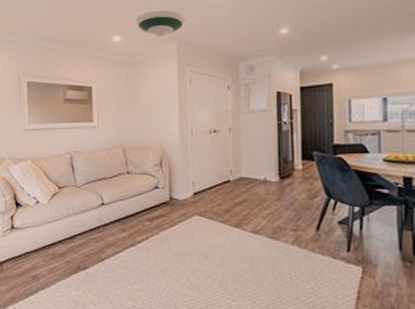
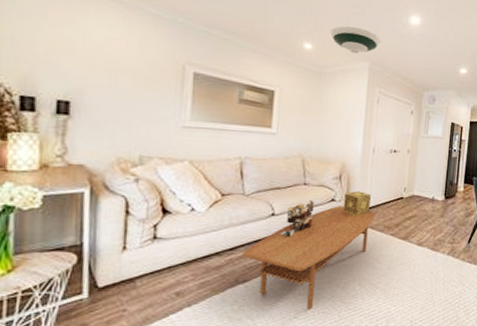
coffee table: none [80,193,202,299] -> present [242,206,376,310]
ruined building: none [111,189,139,226] -> present [280,201,314,237]
decorative box: none [167,177,195,204] -> present [343,191,371,217]

